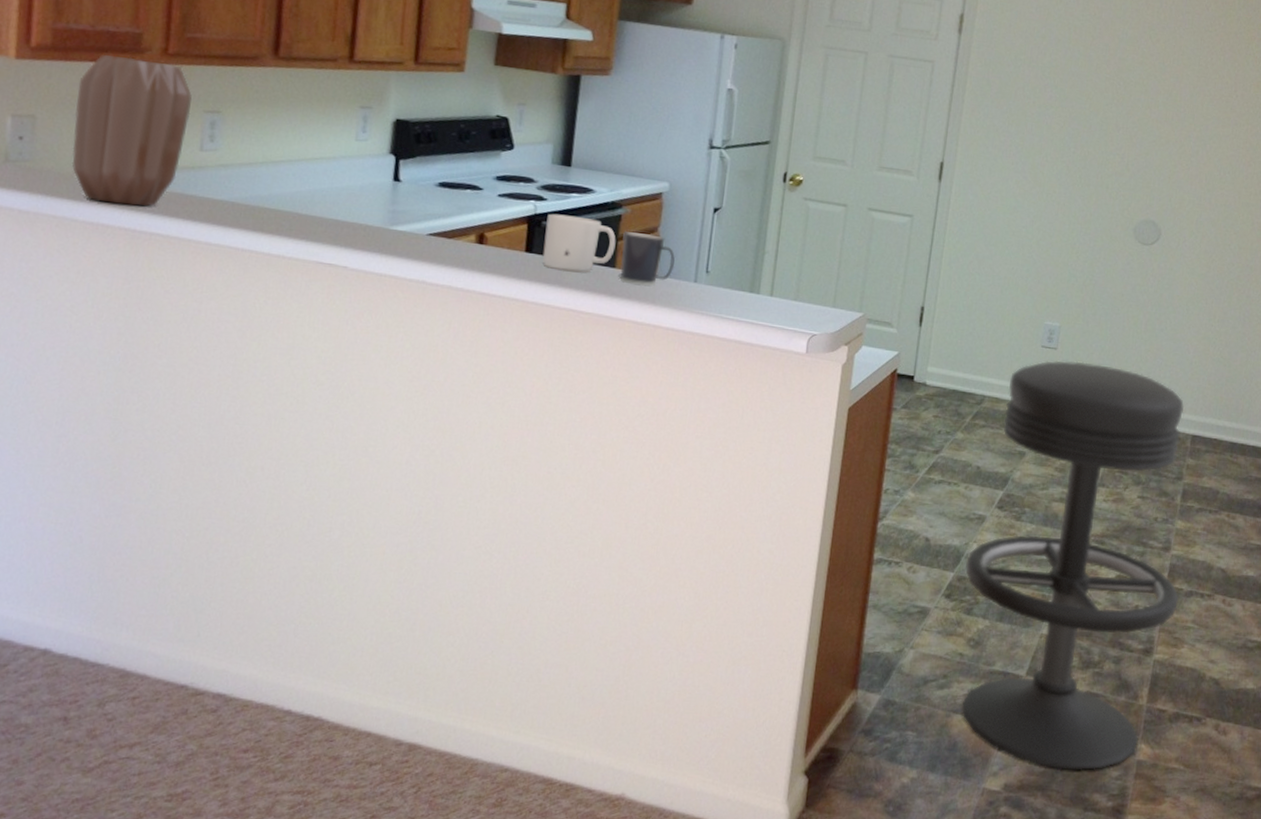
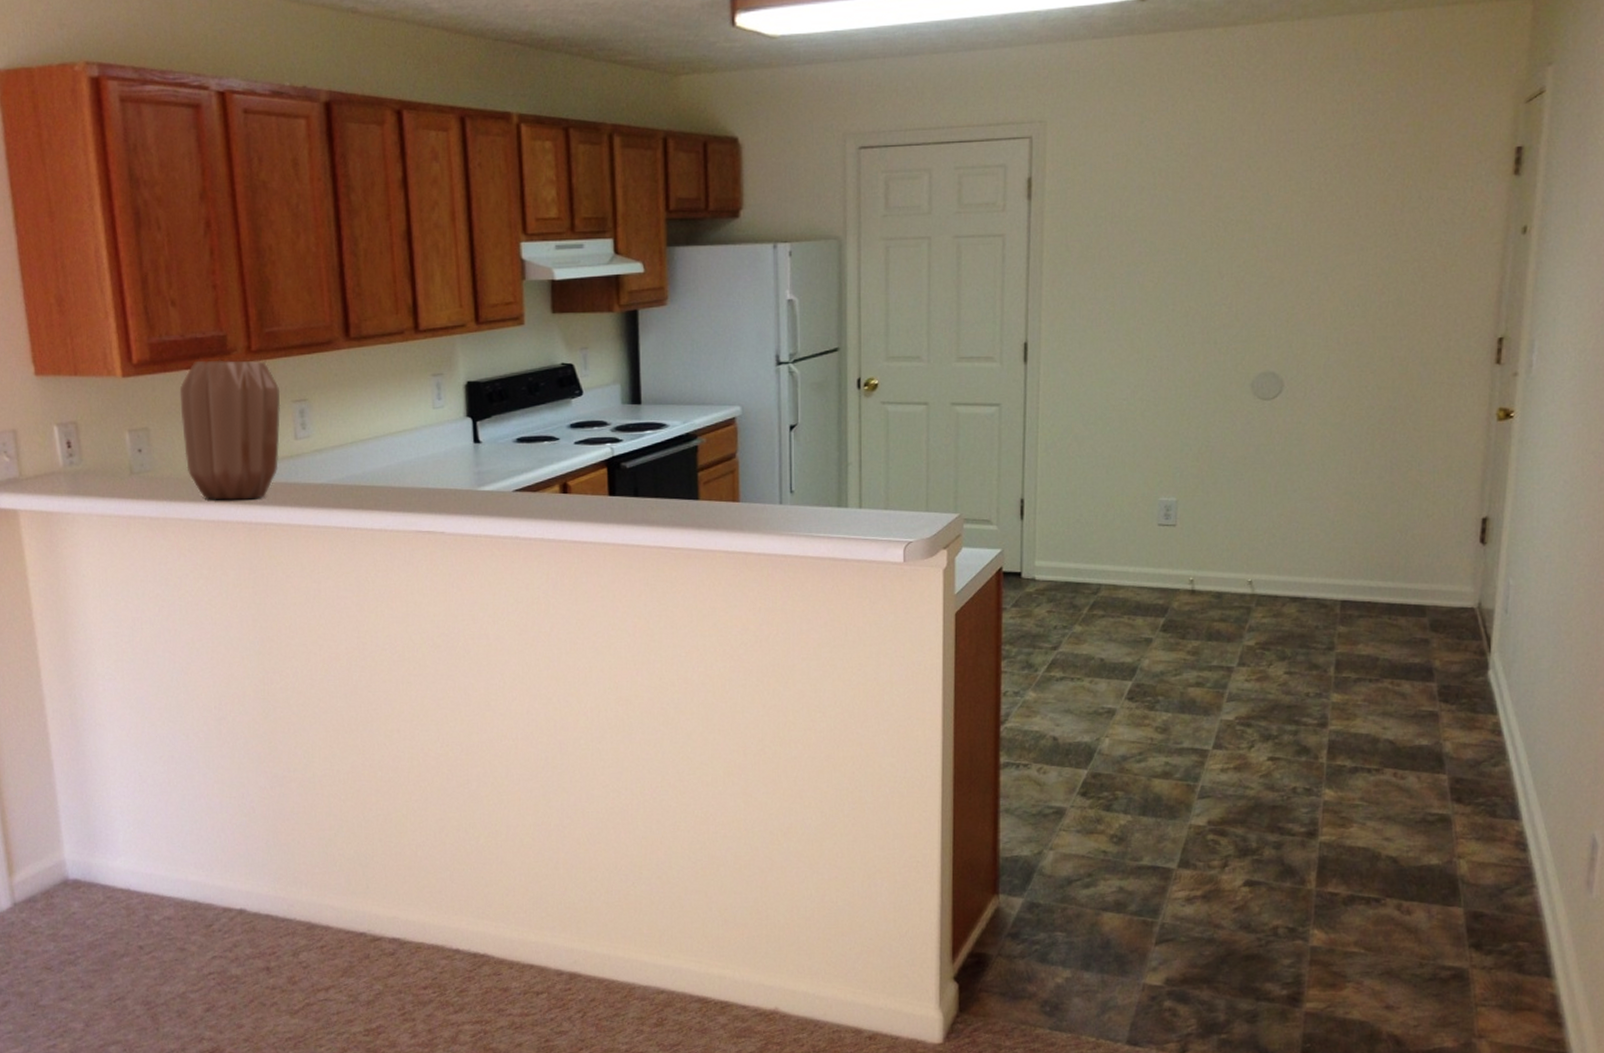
mug: present [542,213,616,274] -> none [625,453,696,510]
mug: present [619,232,675,287] -> none [702,461,758,516]
bar stool: present [961,360,1185,771] -> none [1098,536,1343,960]

